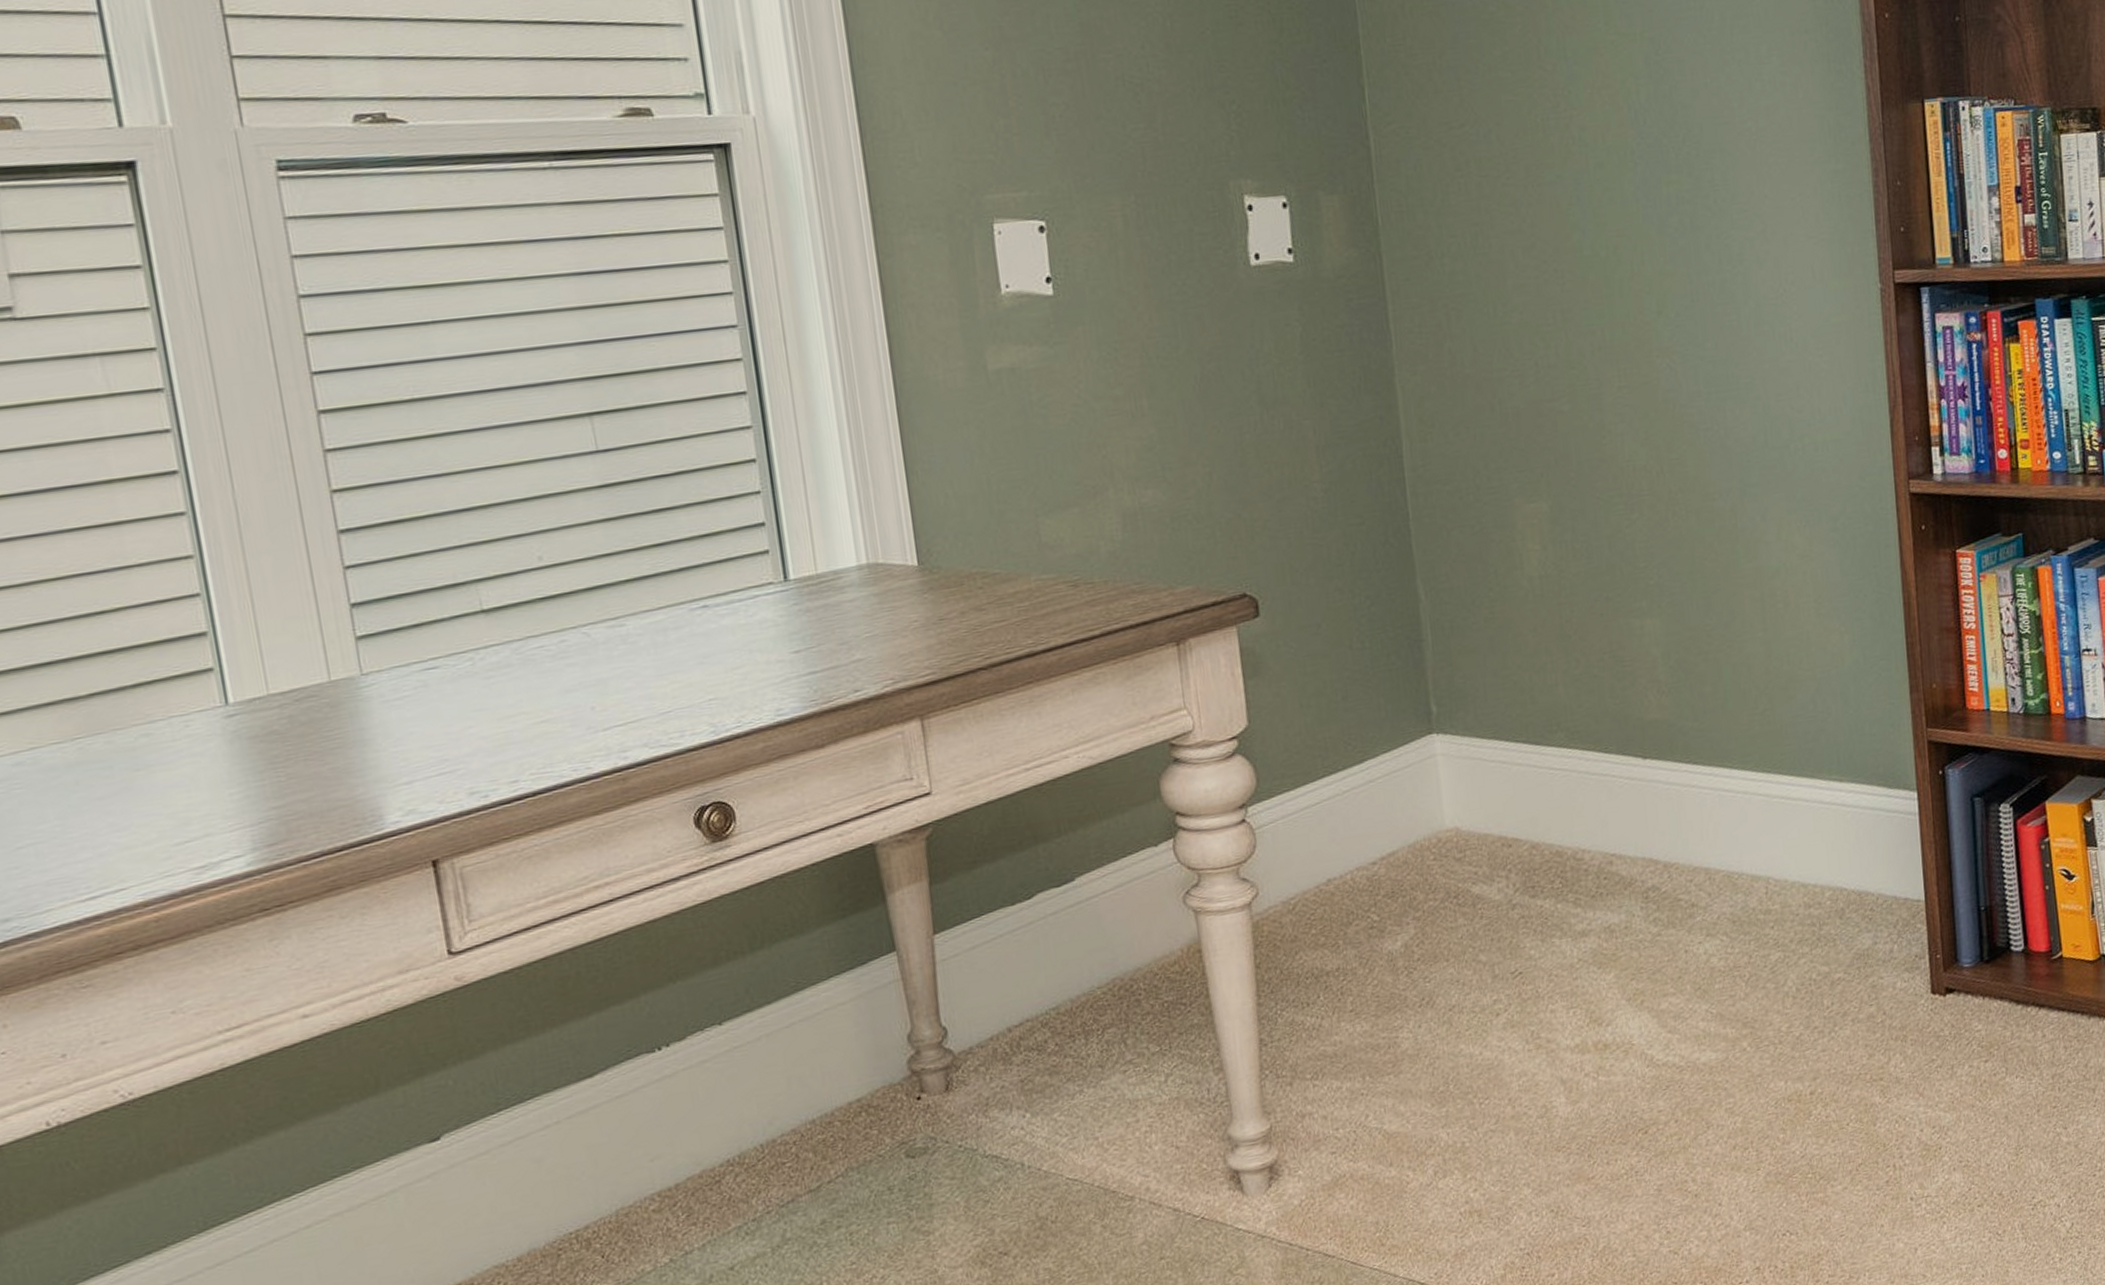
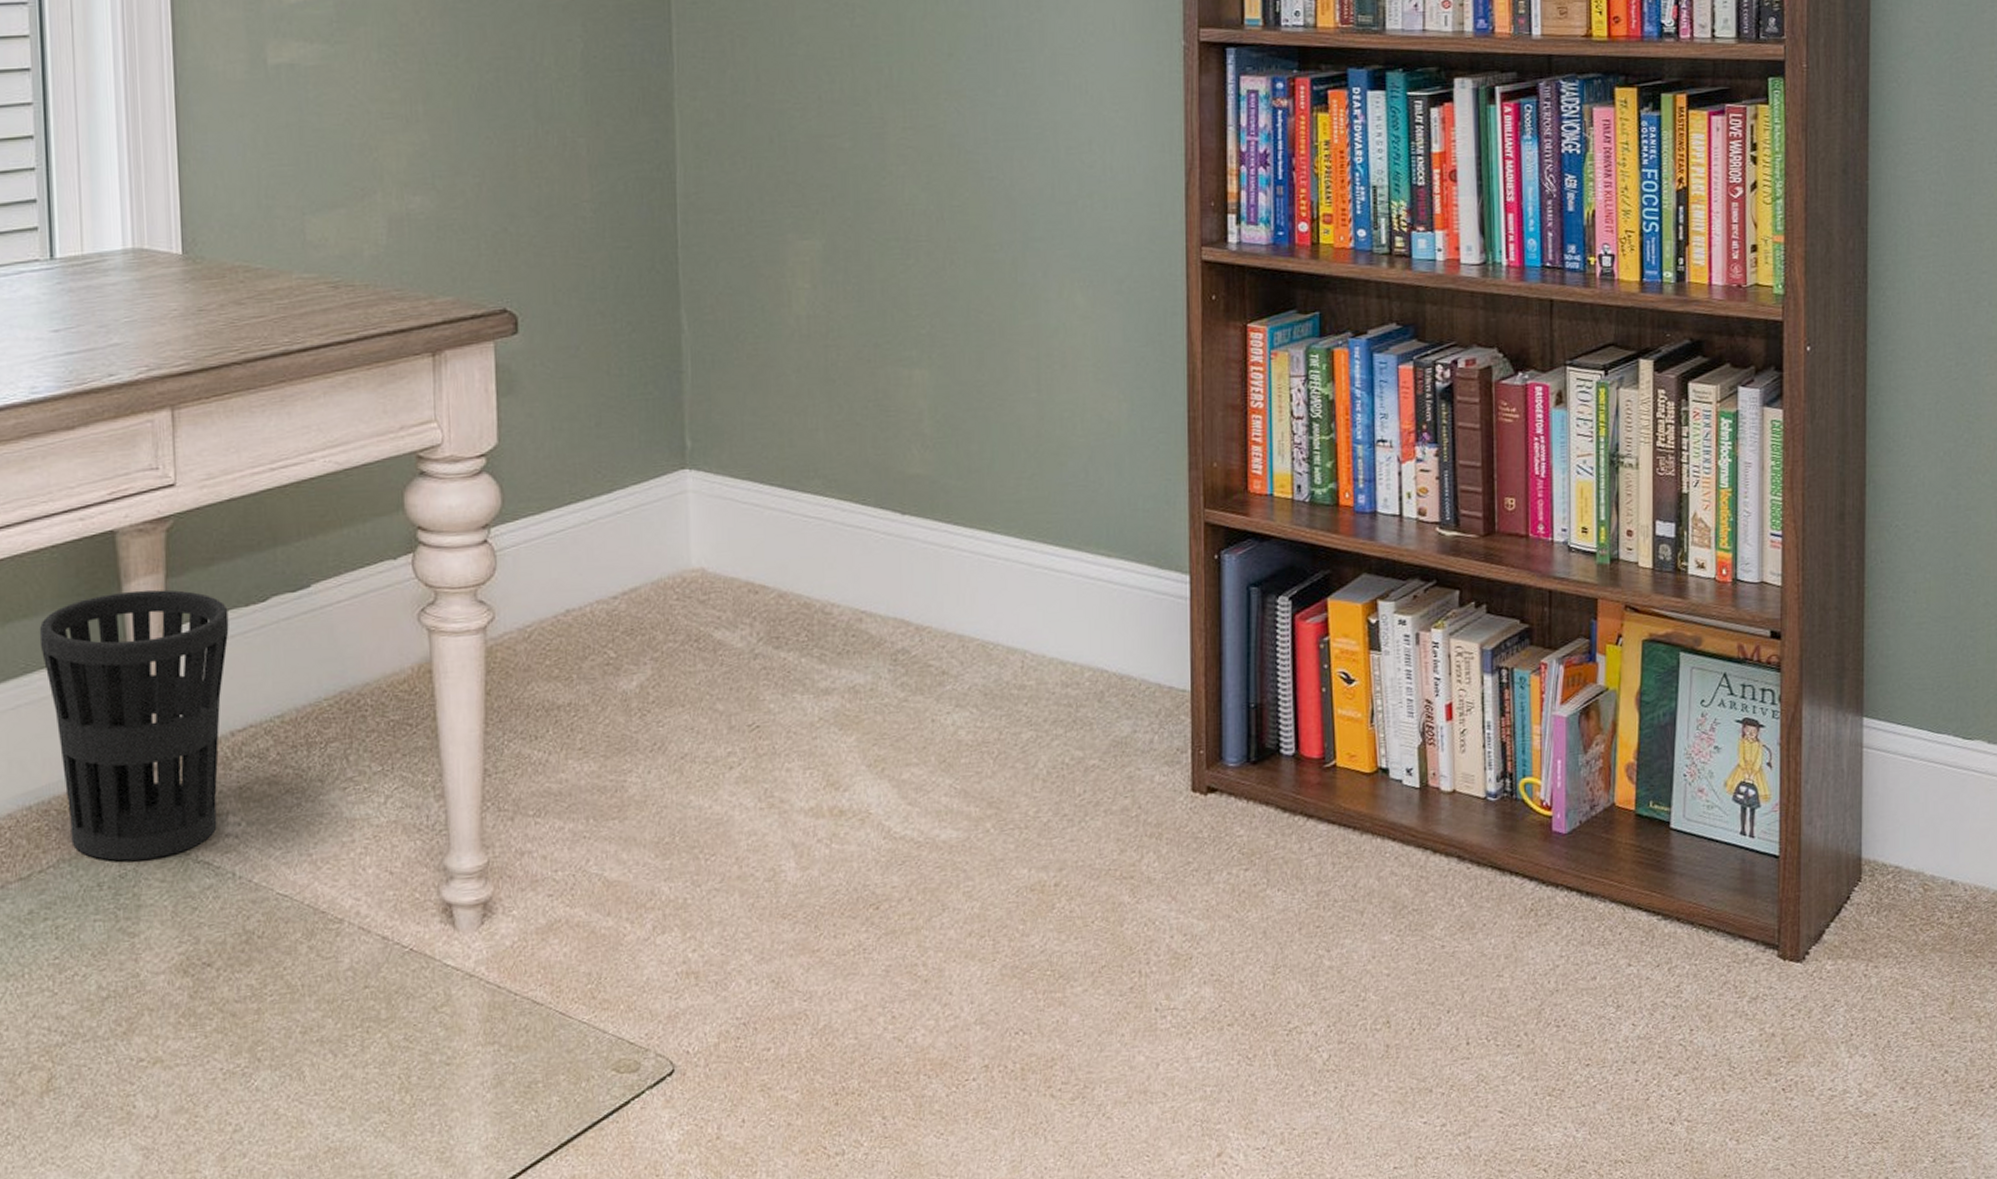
wastebasket: none [806,895,1002,1164] -> present [39,589,229,861]

